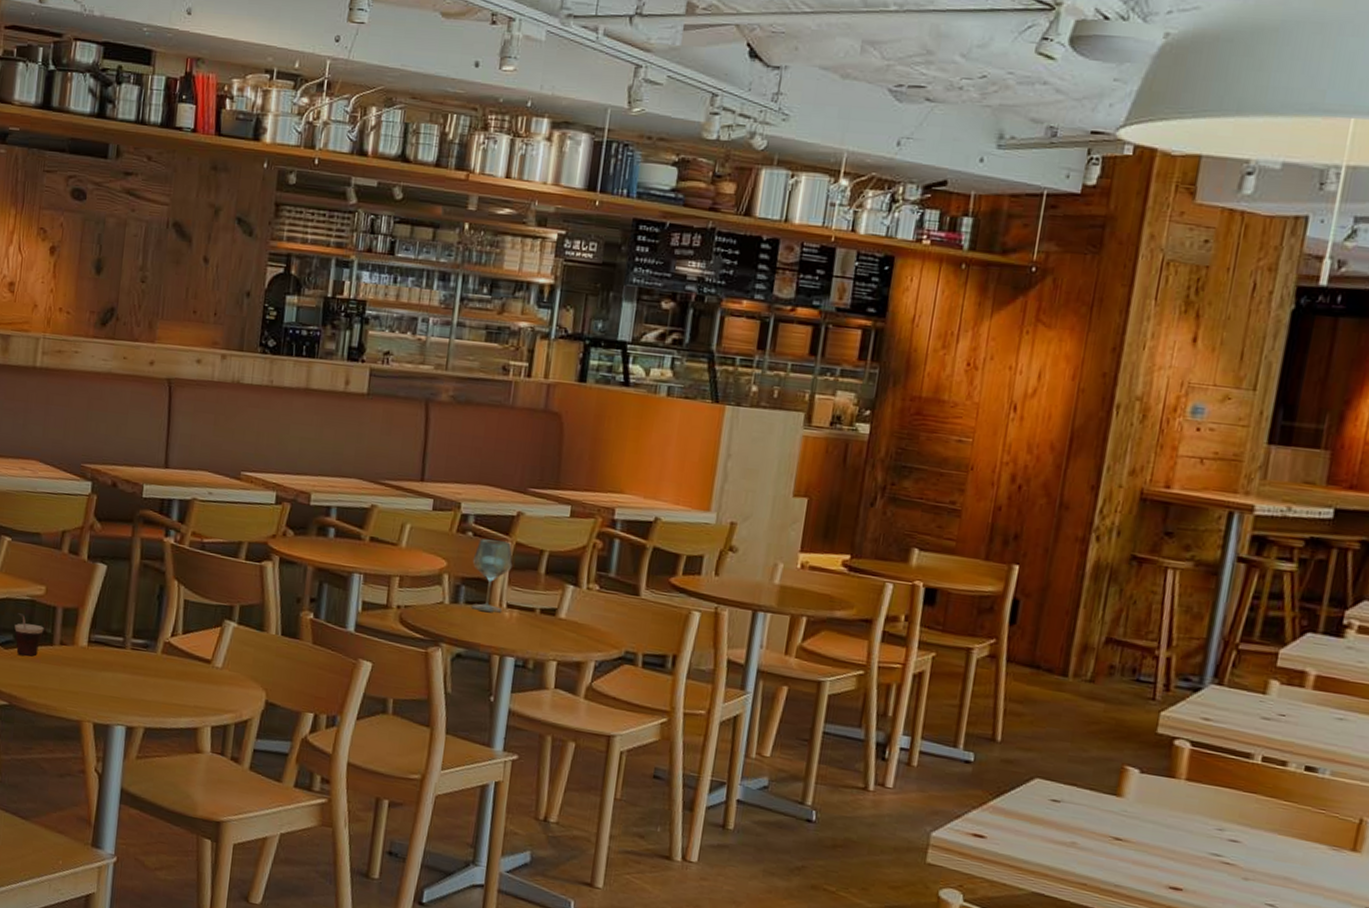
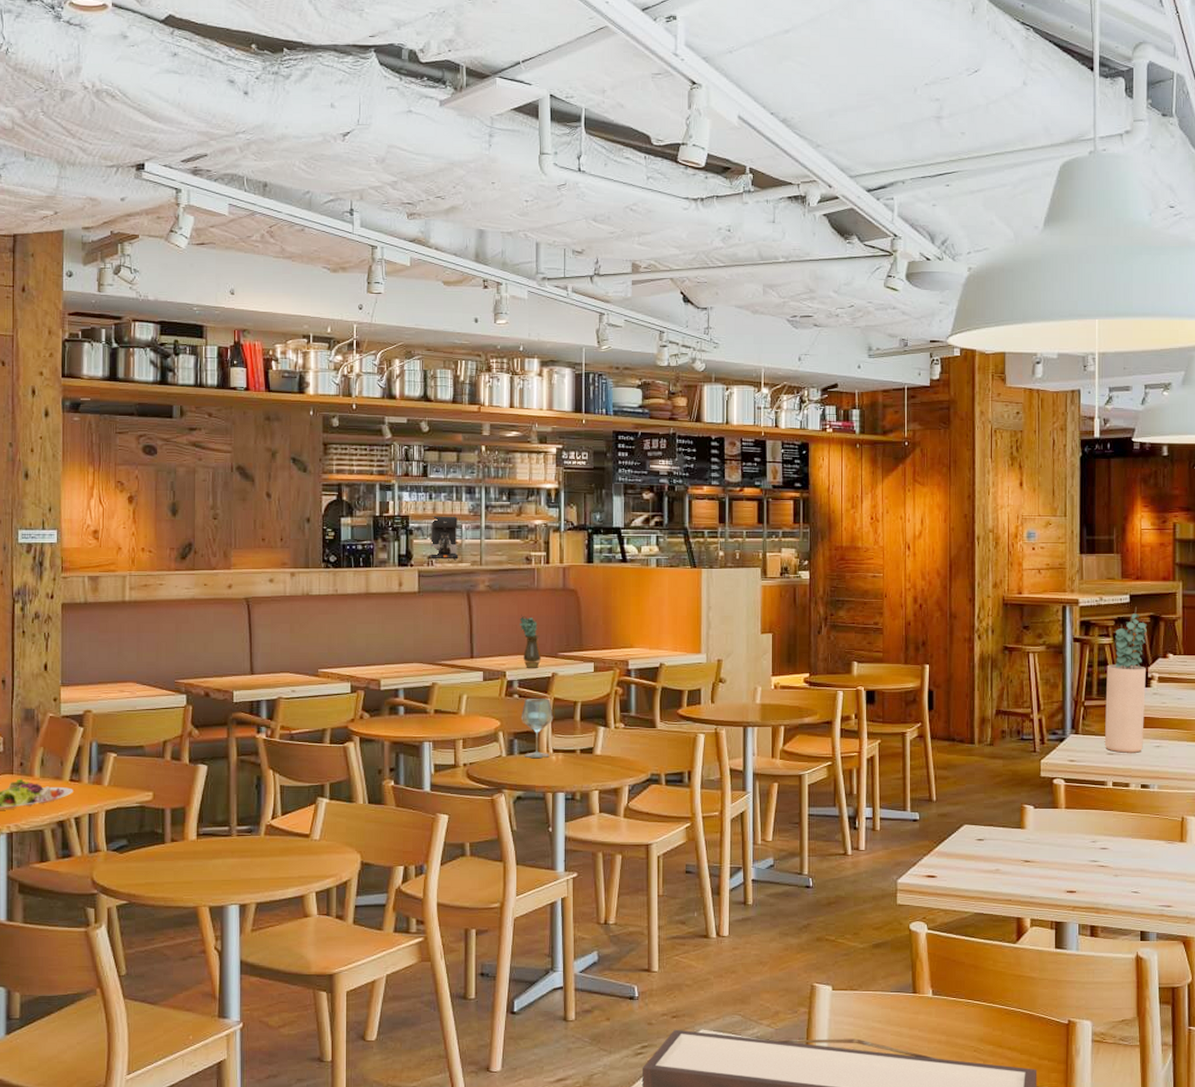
cup: present [14,612,44,657] -> none [127,818,155,858]
coffee maker: none [385,304,425,360] -> present [429,516,459,560]
vase: none [484,435,508,504] -> present [519,614,541,668]
vase: none [1258,525,1356,724] -> present [1104,606,1148,753]

